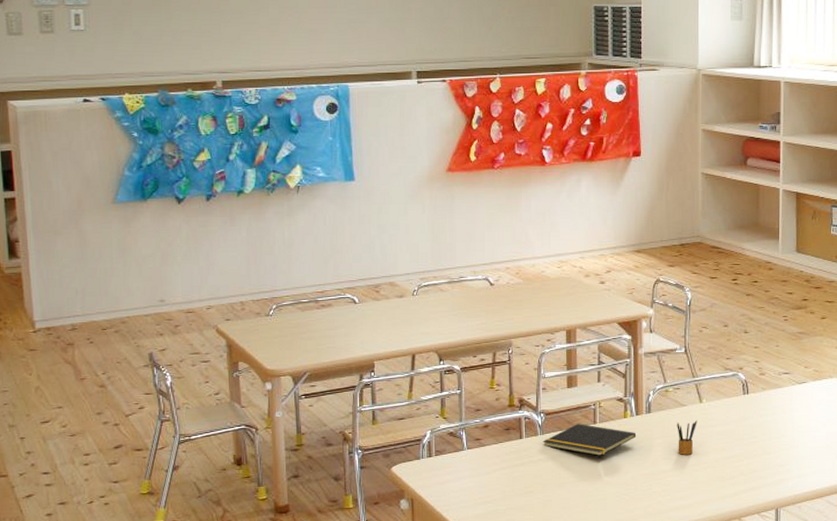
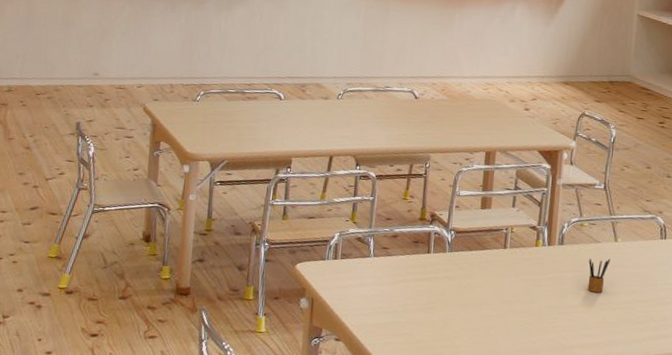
notepad: present [542,424,637,456] -> none [450,246,547,282]

